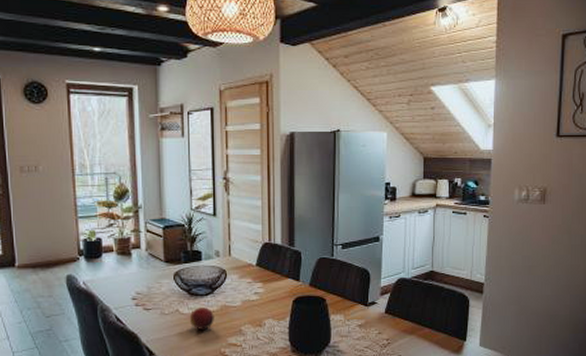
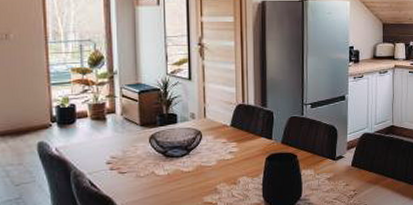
fruit: present [189,307,214,330] -> none [165,168,190,190]

